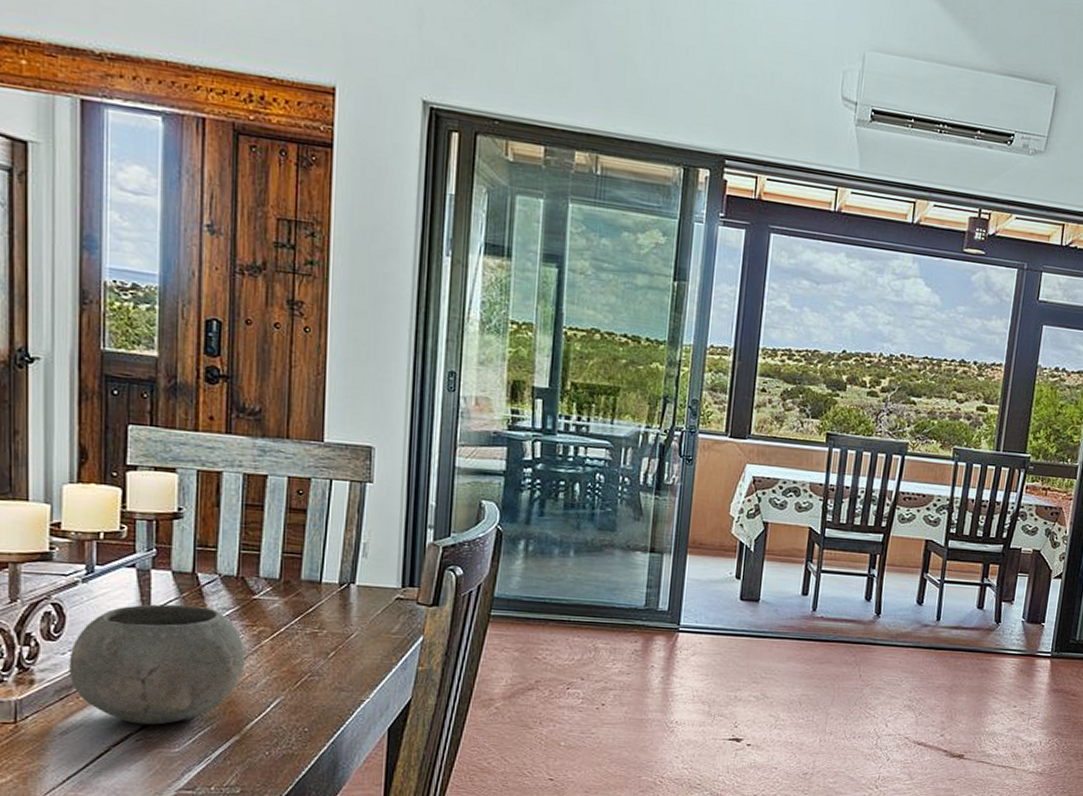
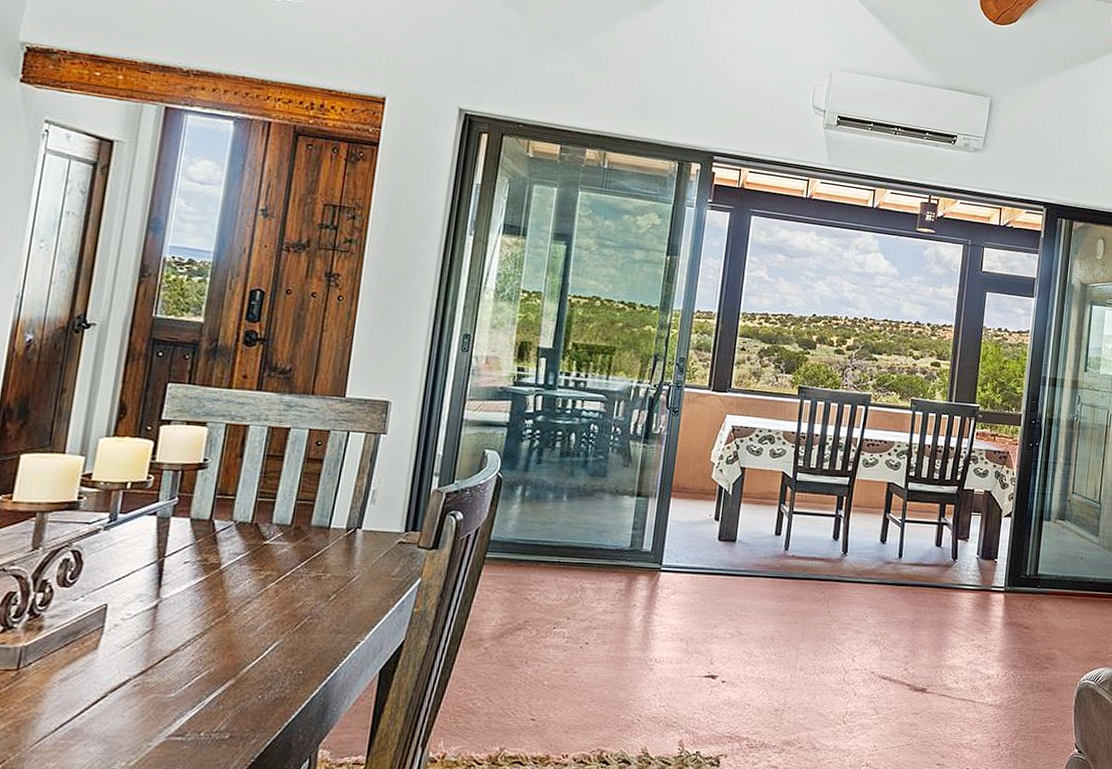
bowl: present [69,604,246,725] -> none [77,550,251,670]

